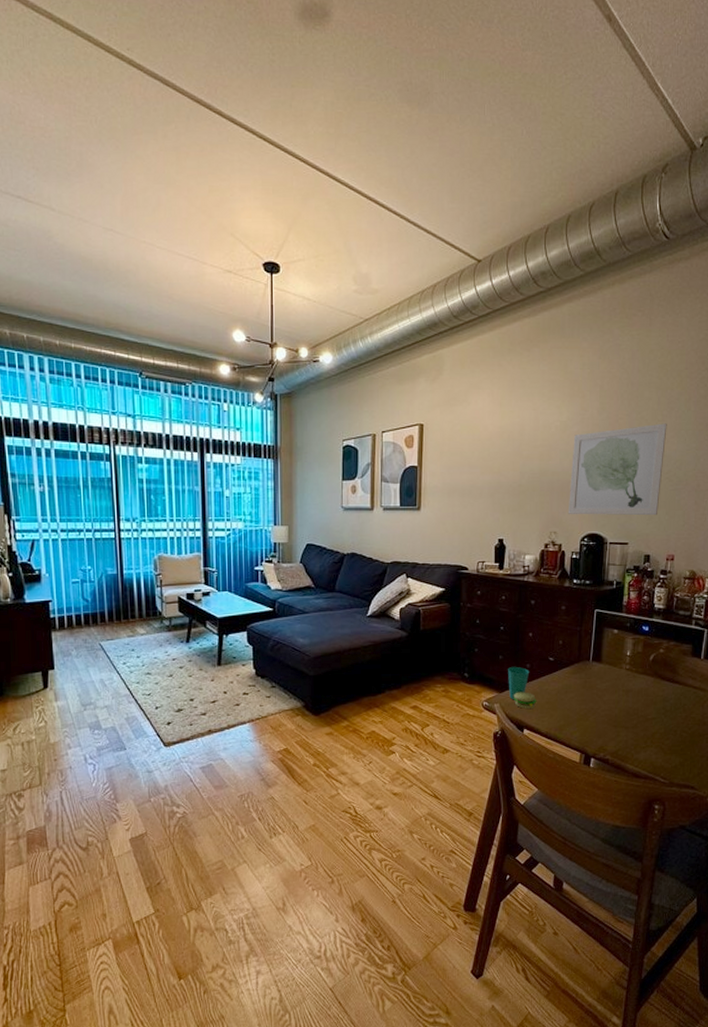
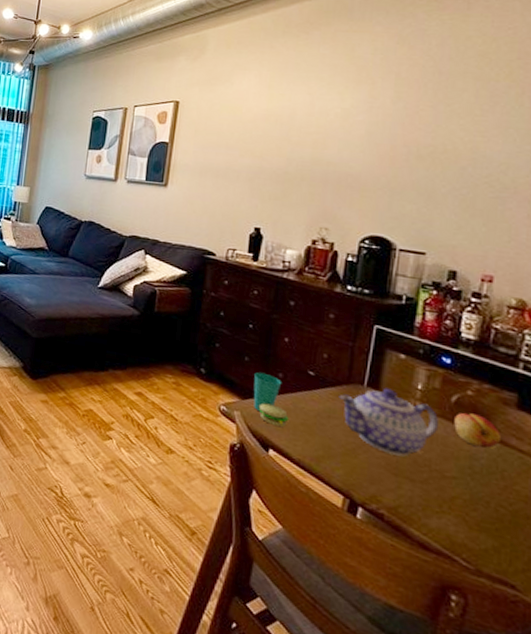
wall art: present [567,423,667,516] -> none [344,119,489,226]
teapot: none [572,659,643,711] -> present [338,388,440,457]
fruit: none [652,666,682,692] -> present [454,412,500,449]

